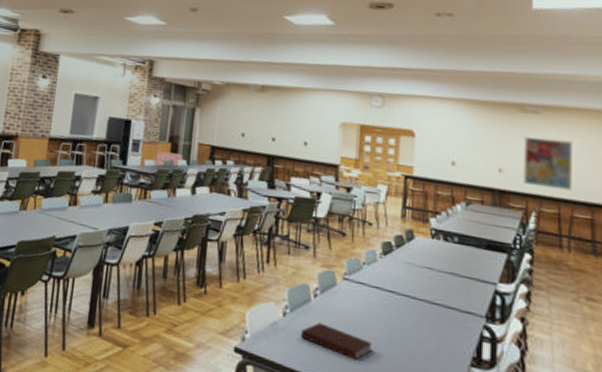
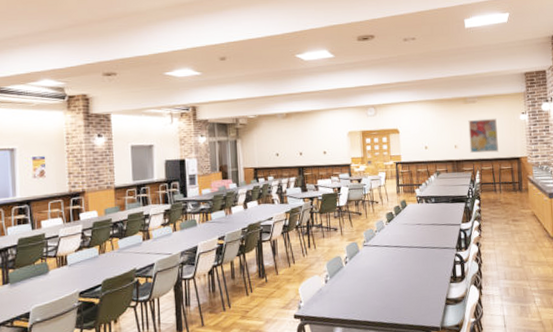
notebook: present [301,322,372,361] -> none [340,280,388,300]

